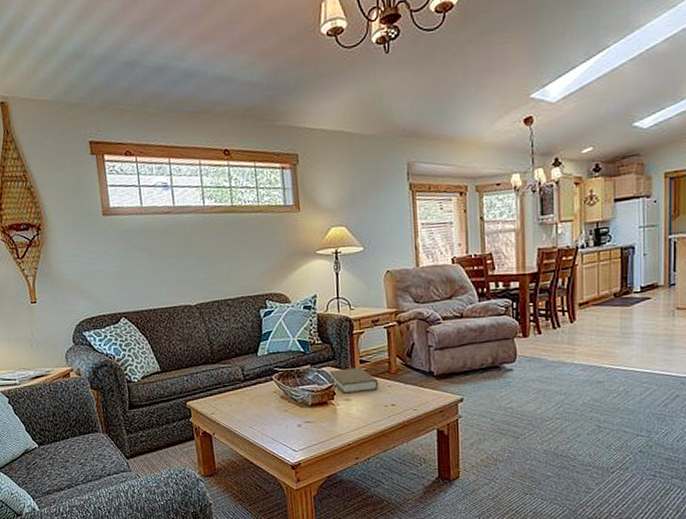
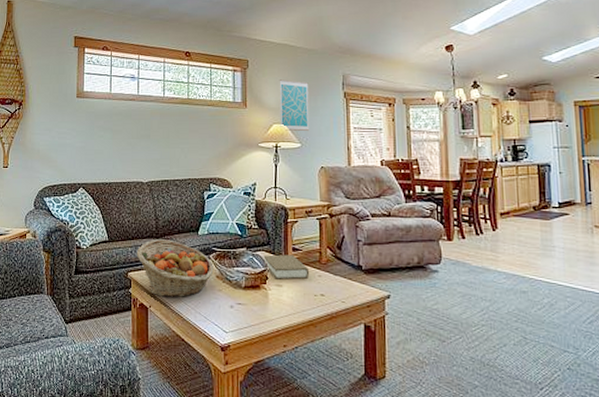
fruit basket: none [193,364,278,424] -> present [136,239,214,298]
wall art: none [335,174,373,234] -> present [279,79,310,132]

